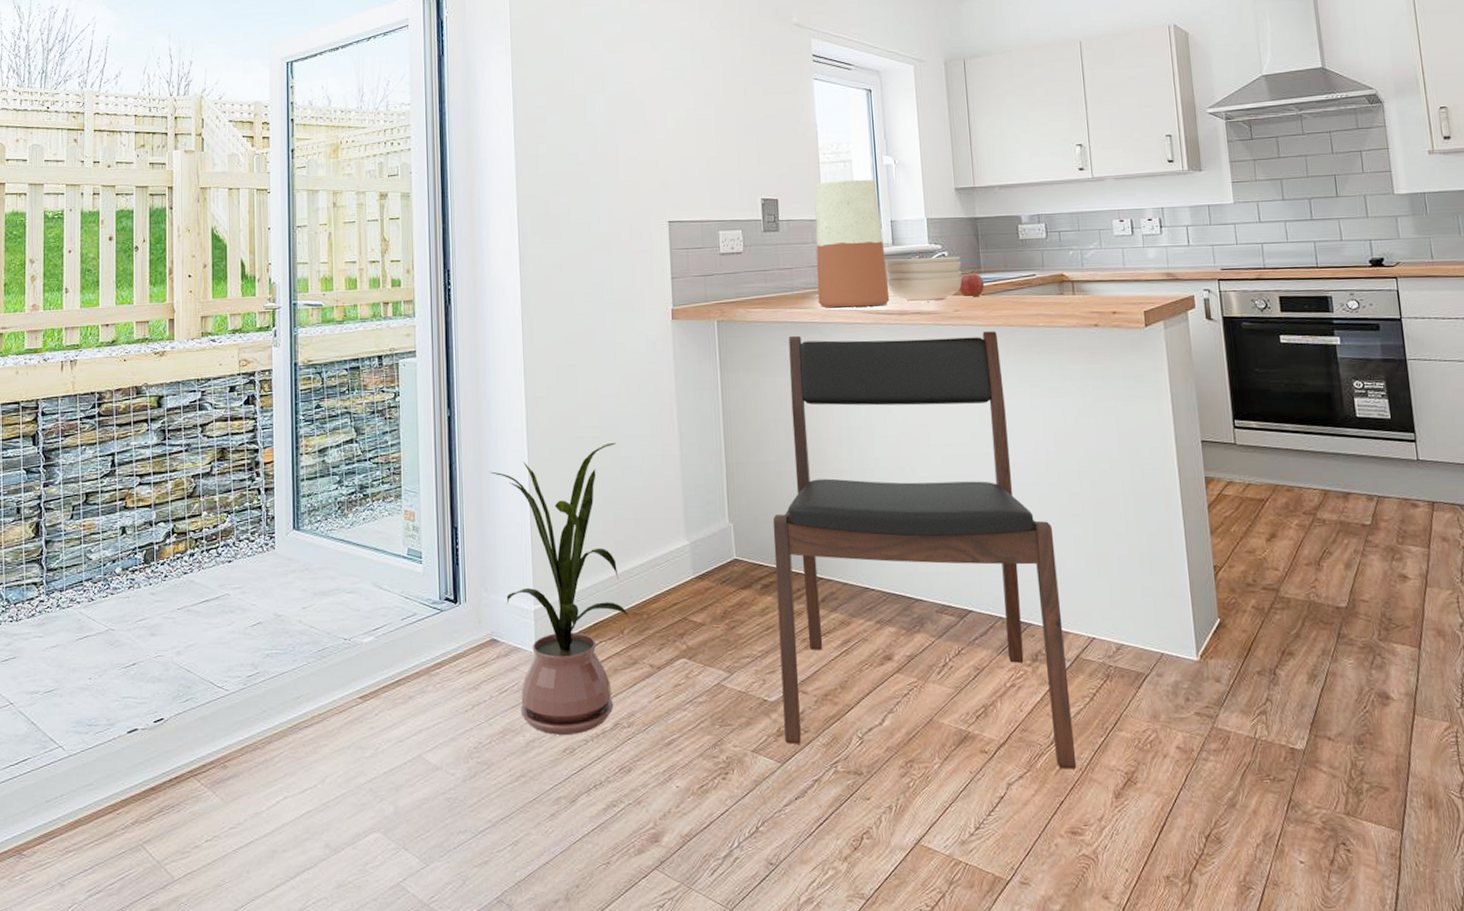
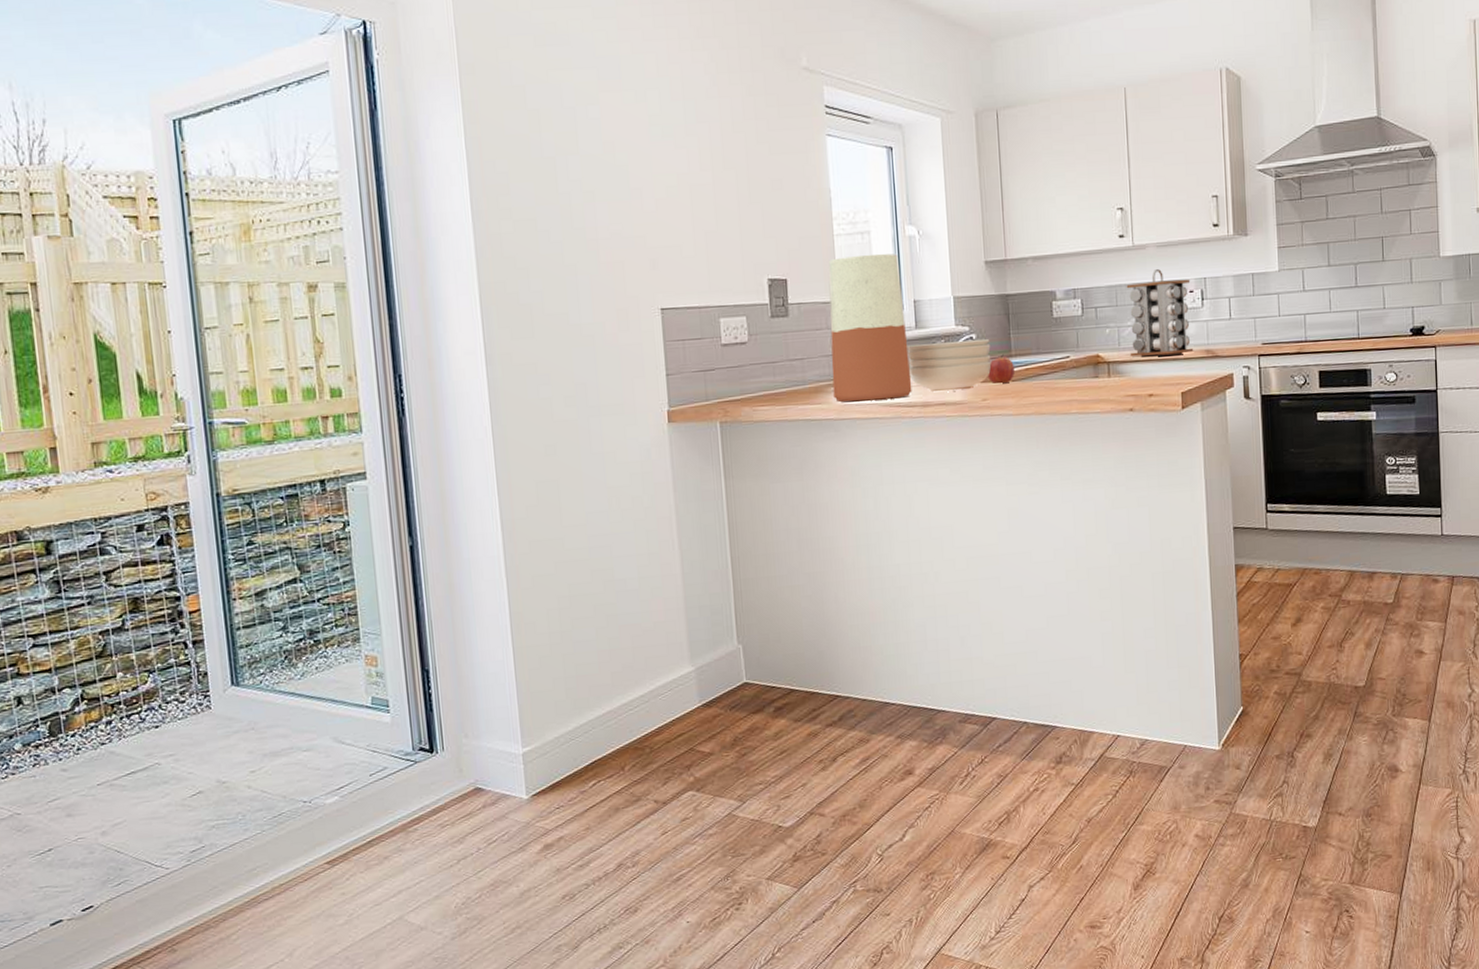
house plant: present [489,443,630,735] -> none [462,565,630,882]
dining chair: present [772,331,1077,769] -> none [785,420,1098,868]
spice rack: none [1087,198,1155,279] -> present [1126,268,1194,358]

